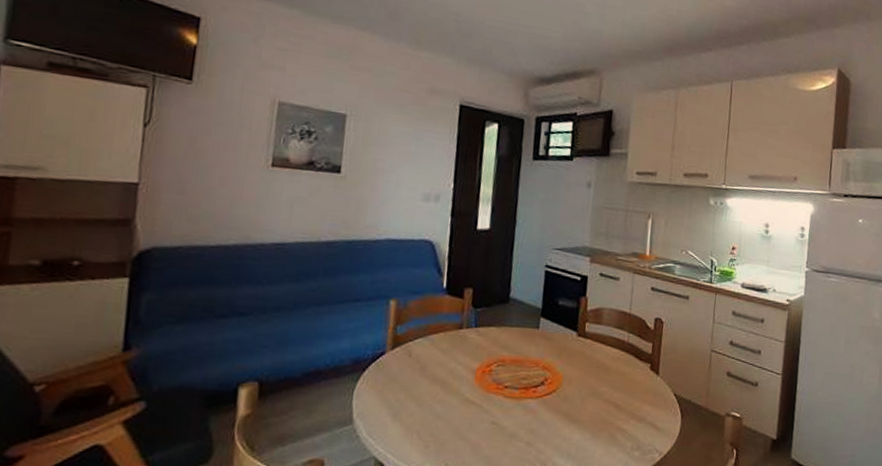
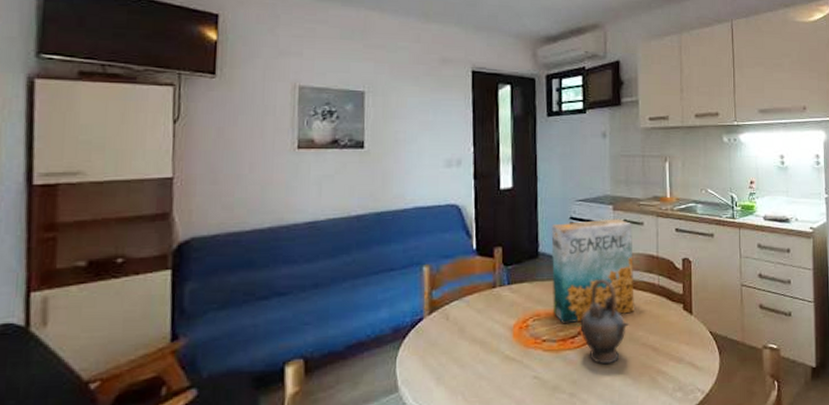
cereal box: none [519,270,608,373] -> present [551,218,634,324]
teapot: none [544,330,594,417] -> present [580,278,629,365]

